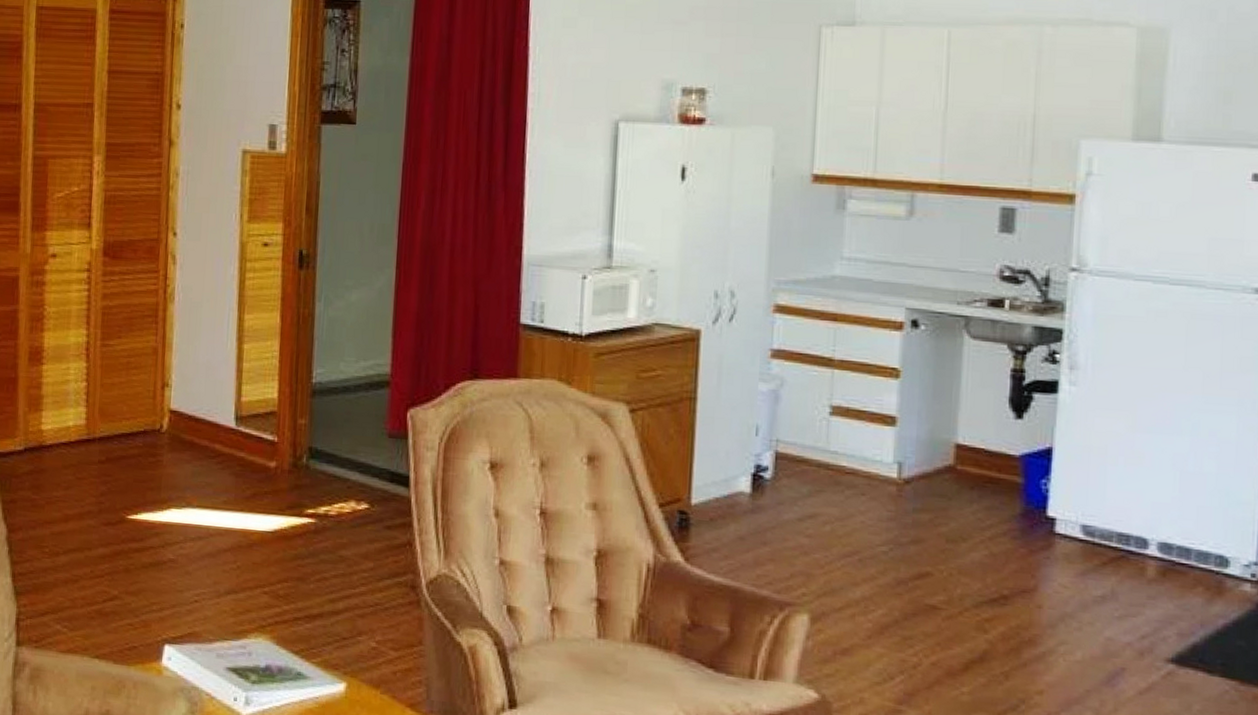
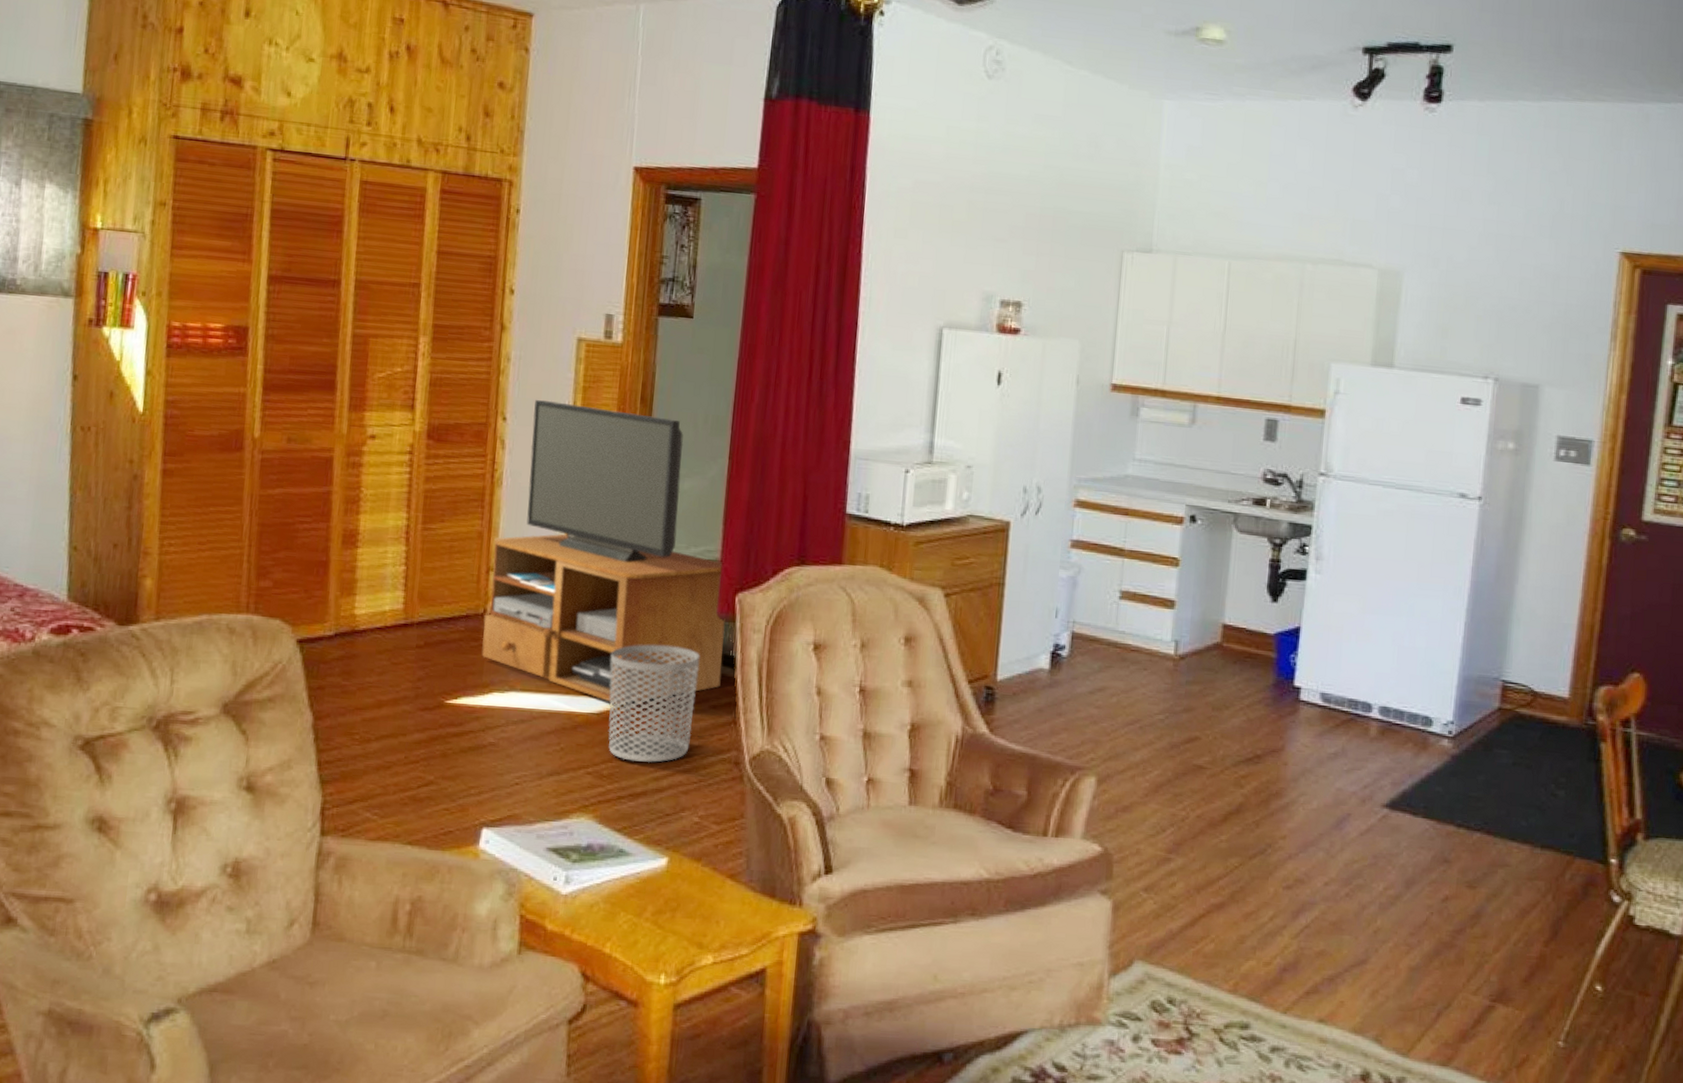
tv stand: none [159,213,397,523] -> present [481,399,725,704]
waste bin: none [283,461,373,584] -> present [608,644,700,763]

